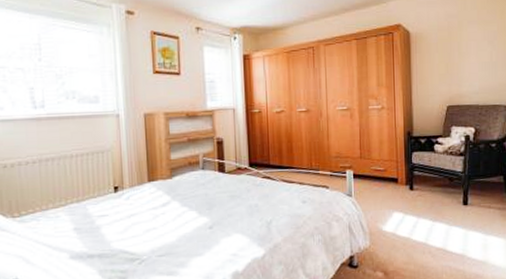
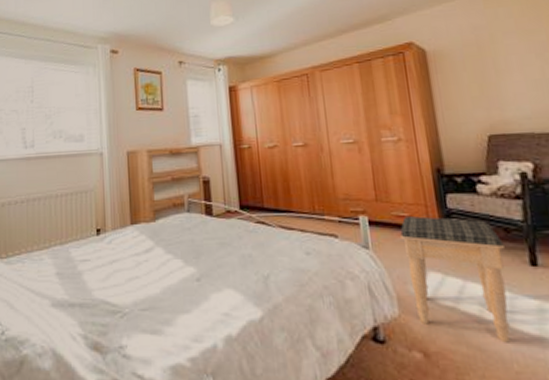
footstool: none [376,170,448,261] -> present [400,216,510,343]

